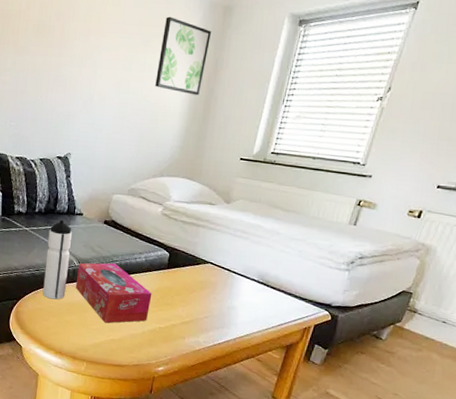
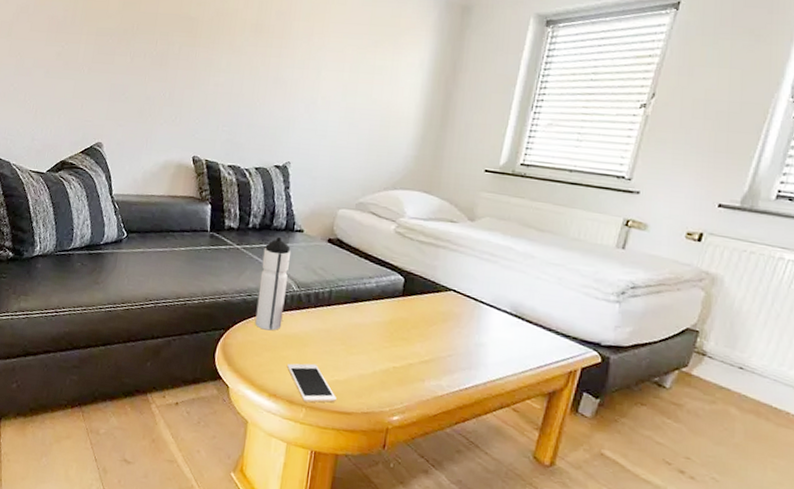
cell phone: none [71,326,112,358] -> present [287,363,336,403]
tissue box: present [76,263,152,323] -> none [294,287,385,361]
wall art: present [155,16,212,96] -> none [386,16,449,100]

